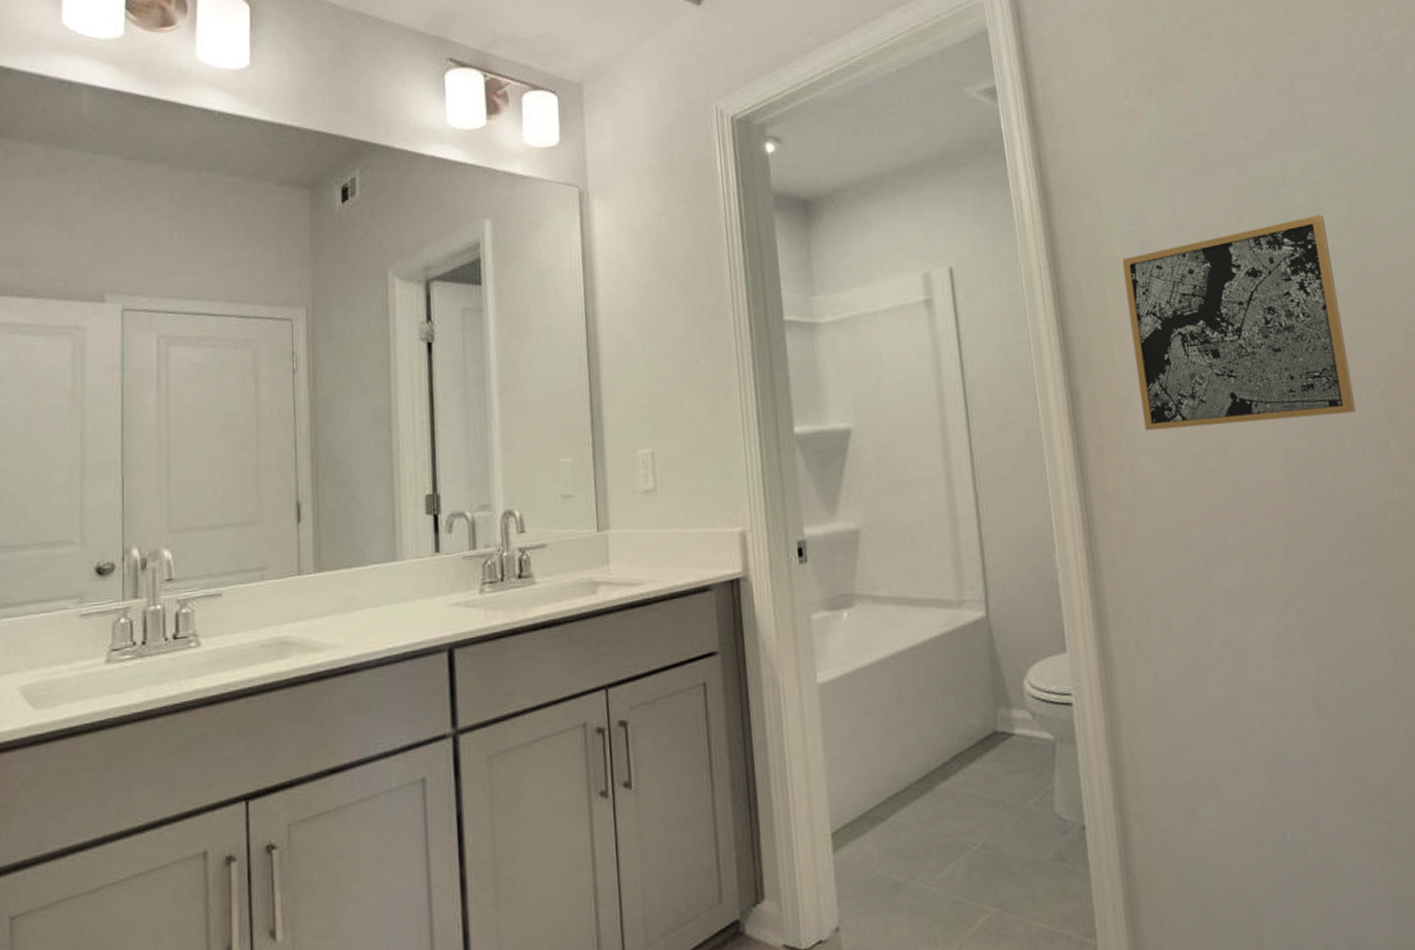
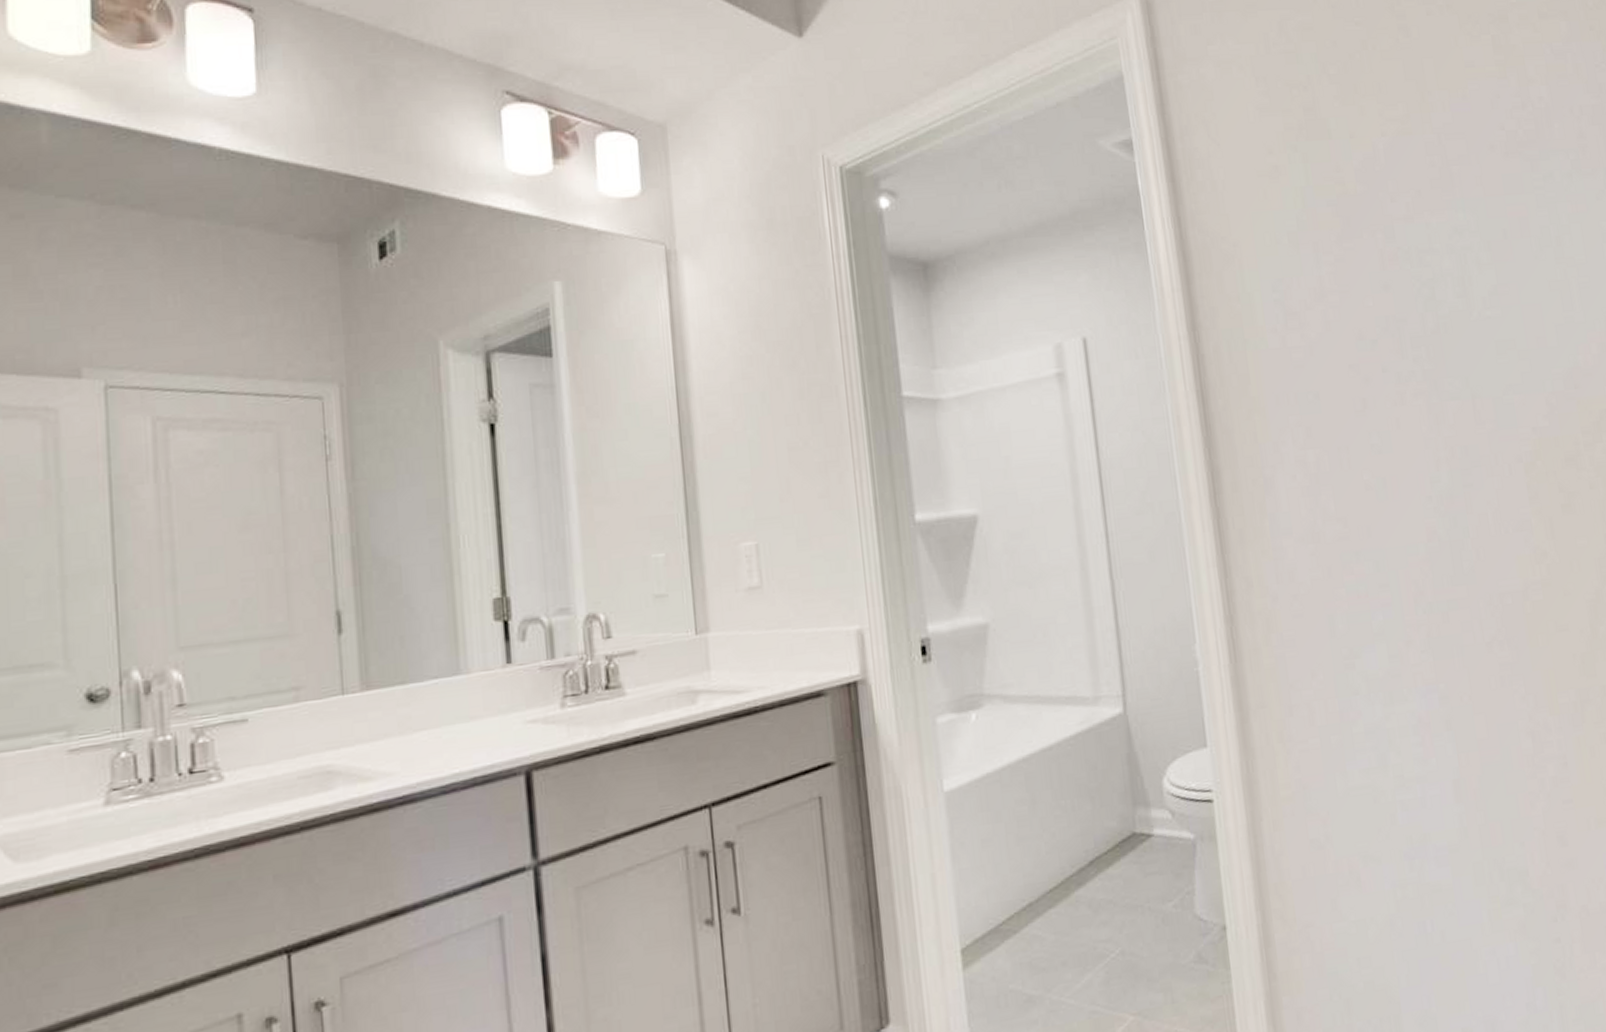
wall art: present [1121,214,1356,431] -> none [1265,282,1499,513]

